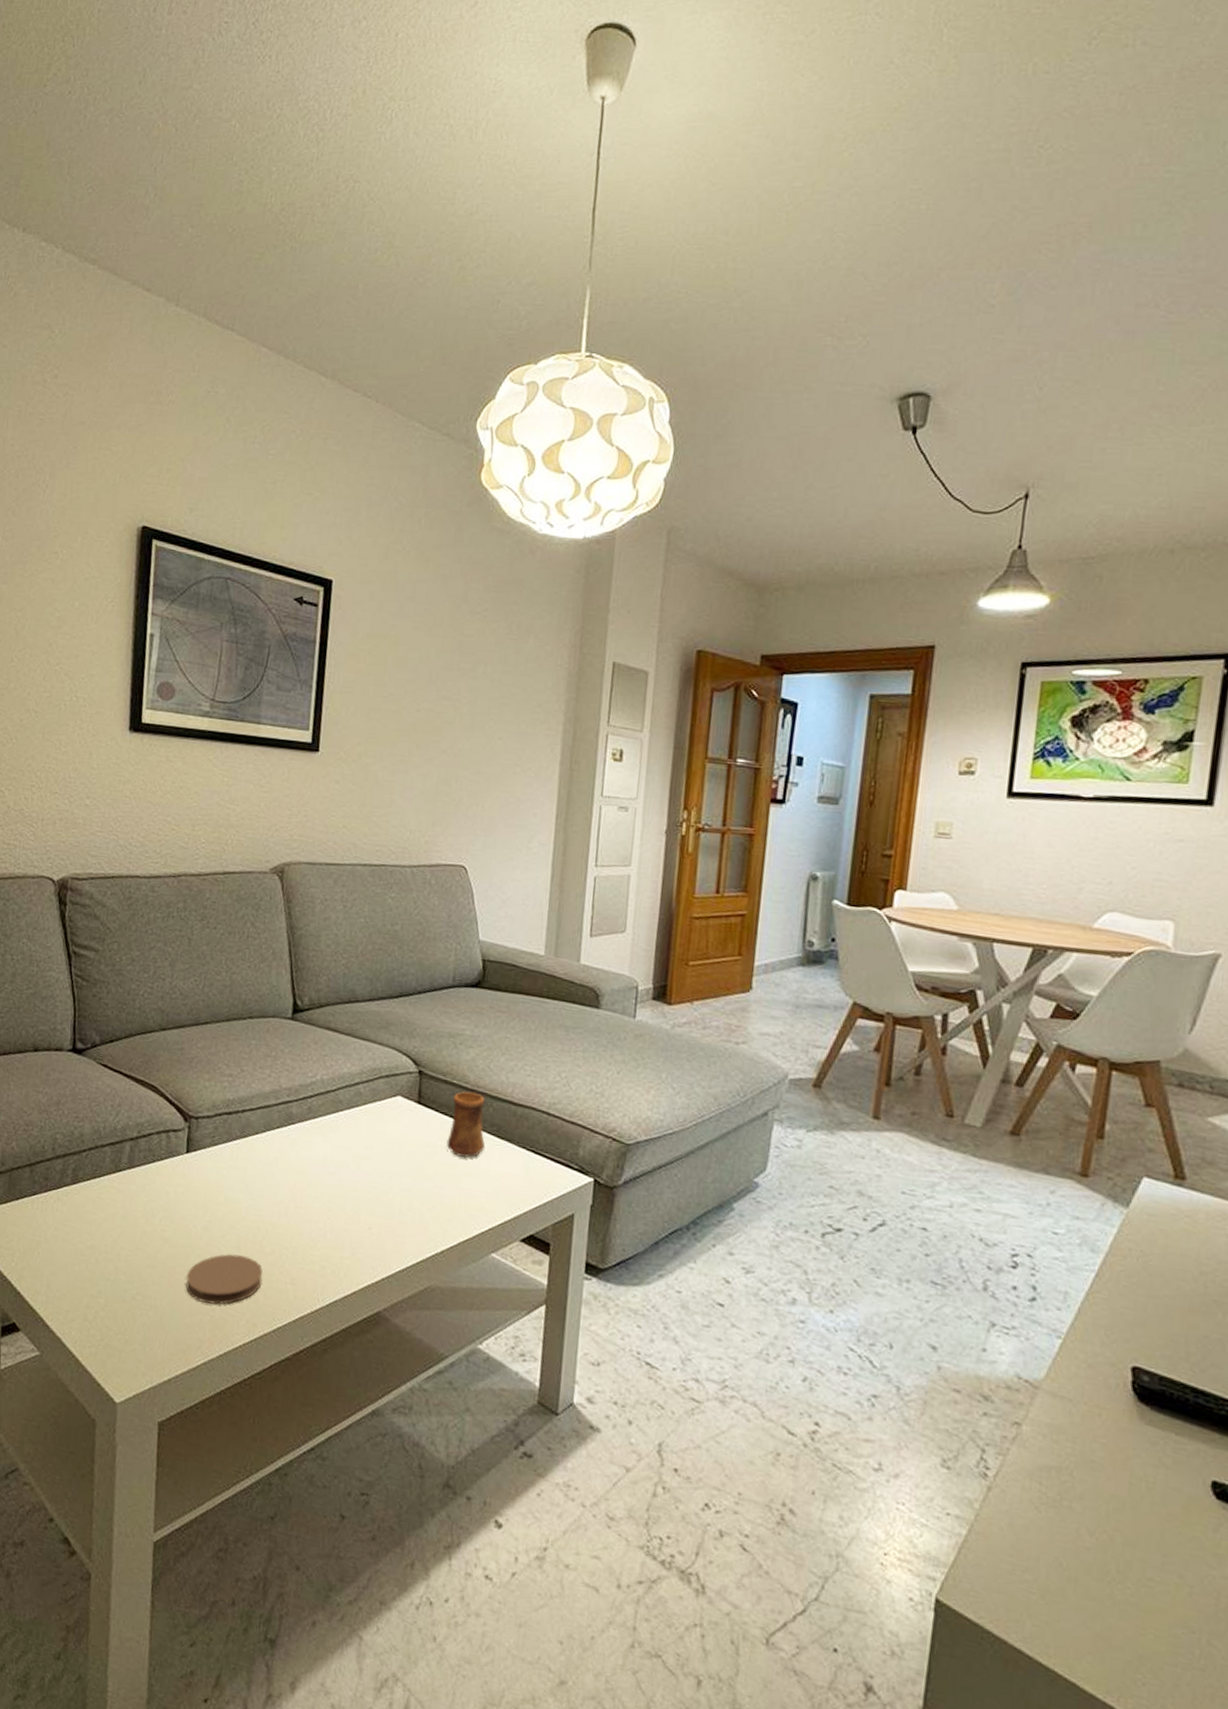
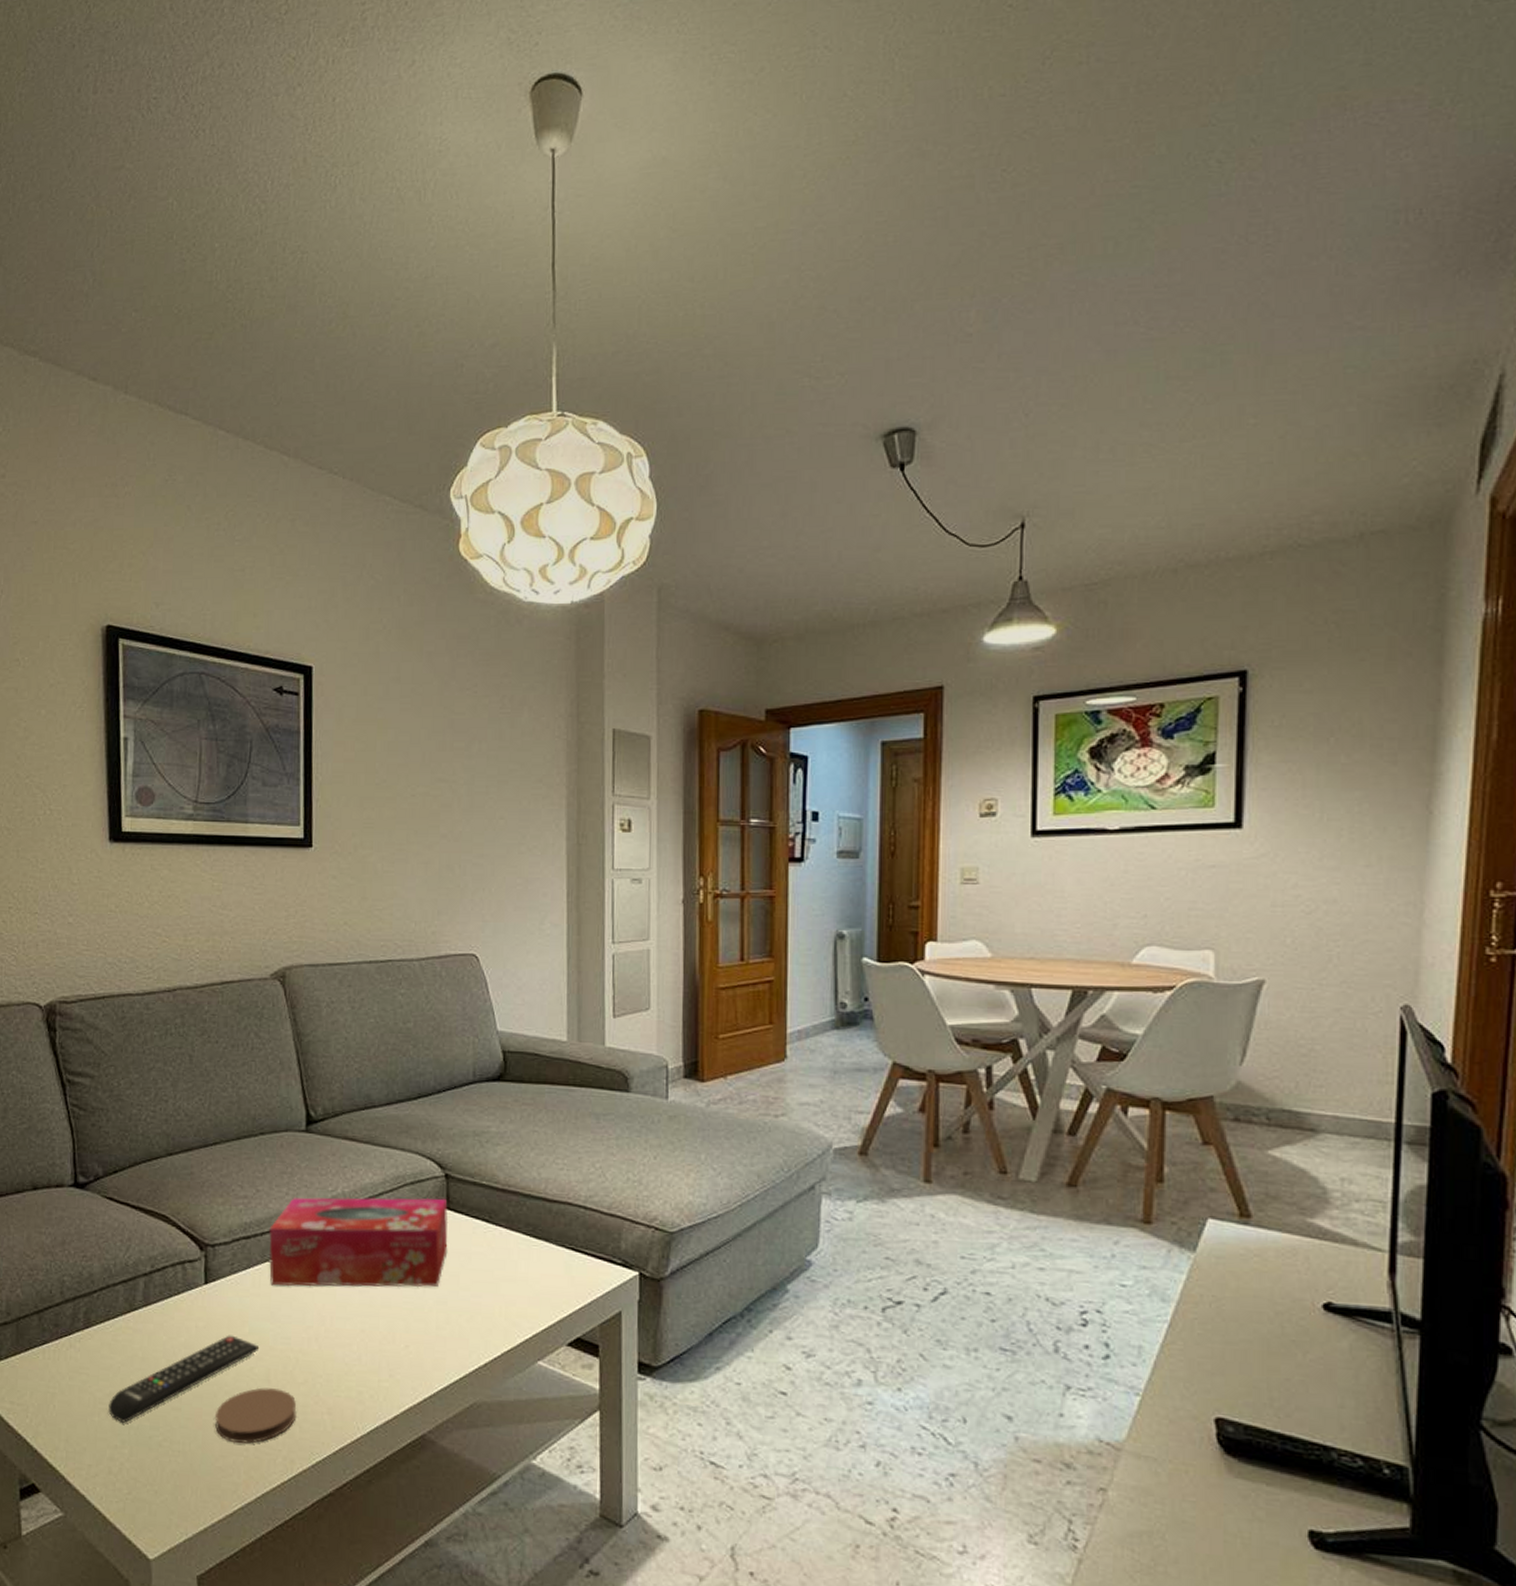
remote control: none [88,1202,233,1275] -> present [108,1335,260,1423]
tissue box: none [247,1080,419,1175] -> present [269,1197,449,1287]
cup: present [446,1091,486,1159] -> none [480,1191,522,1263]

